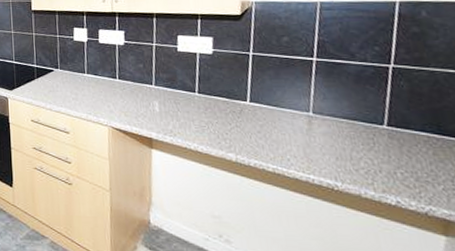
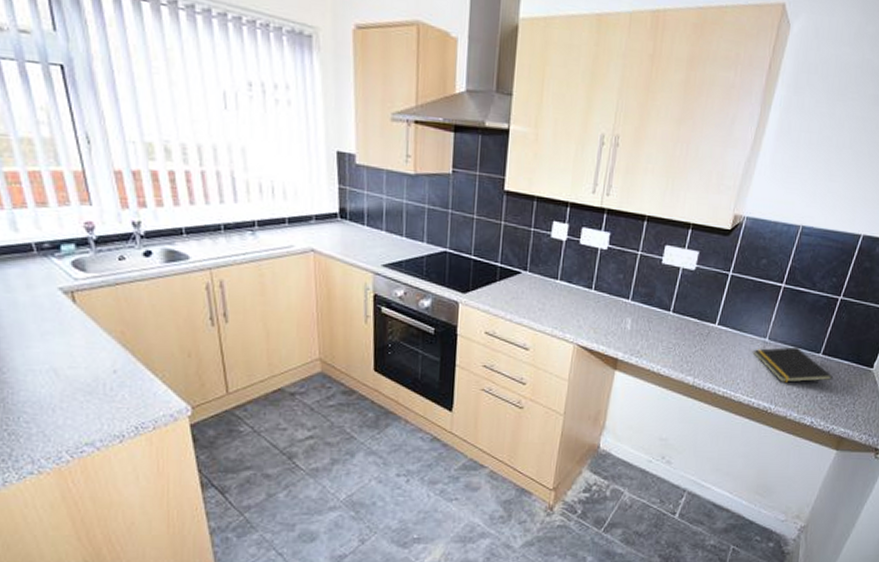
notepad: none [298,119,411,158] -> present [753,347,833,383]

